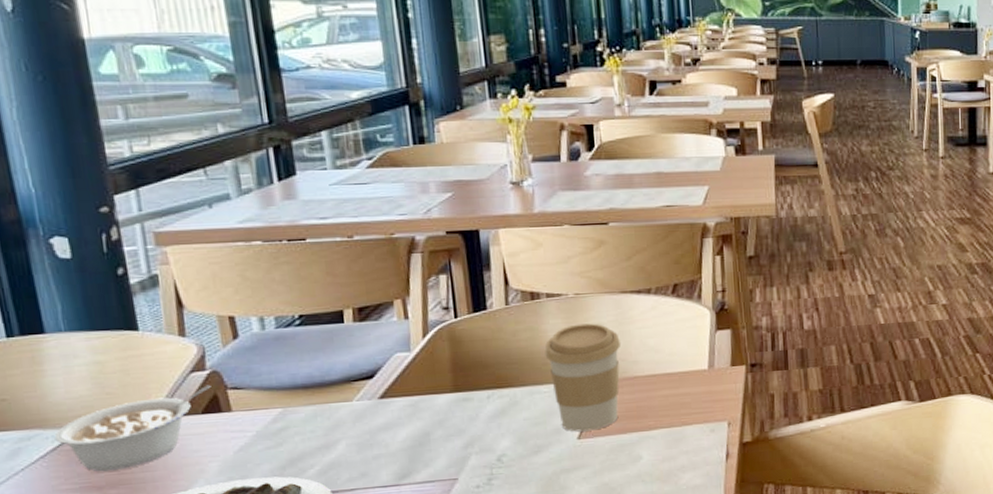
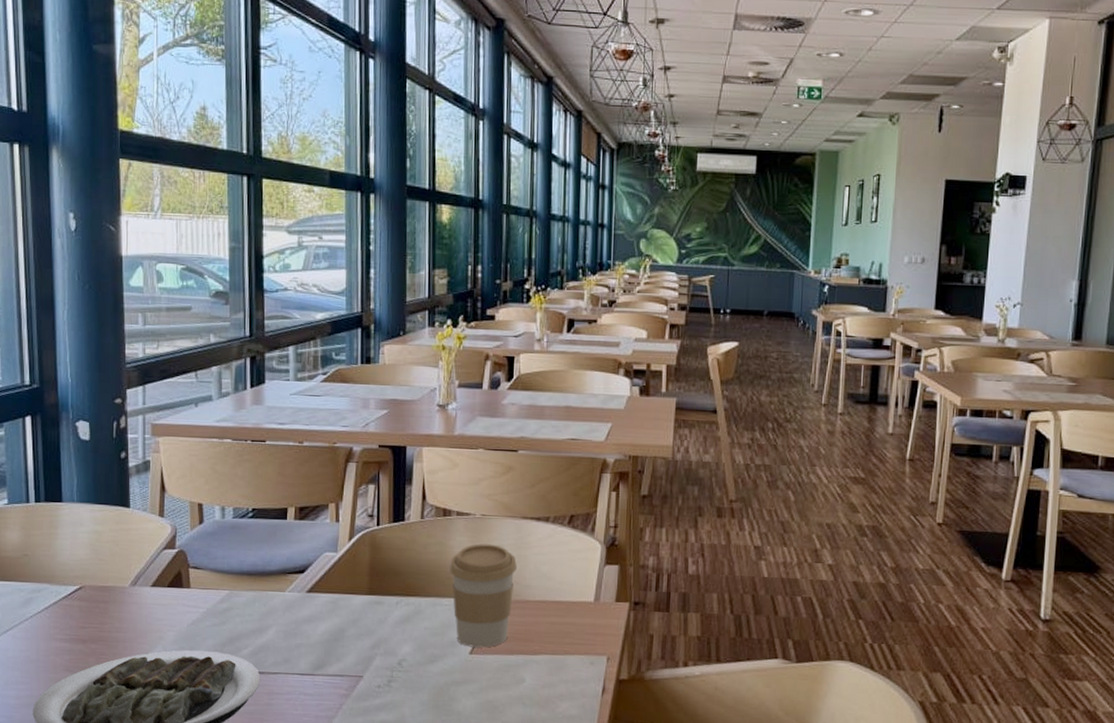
legume: present [54,386,211,472] -> none [57,563,178,628]

